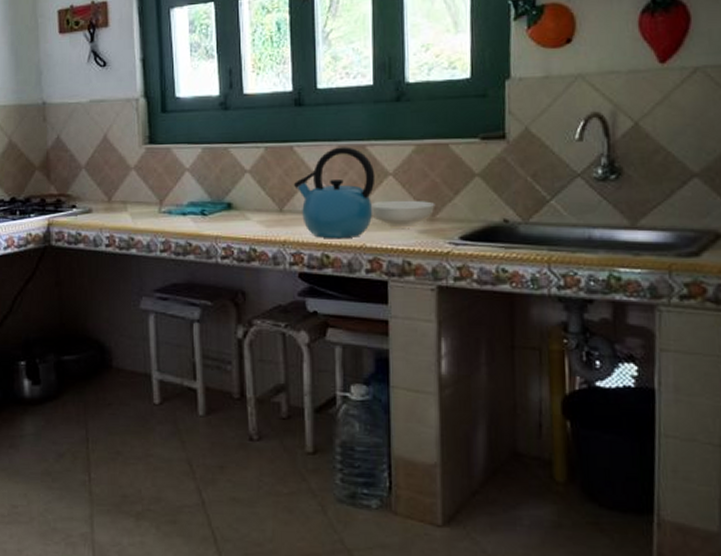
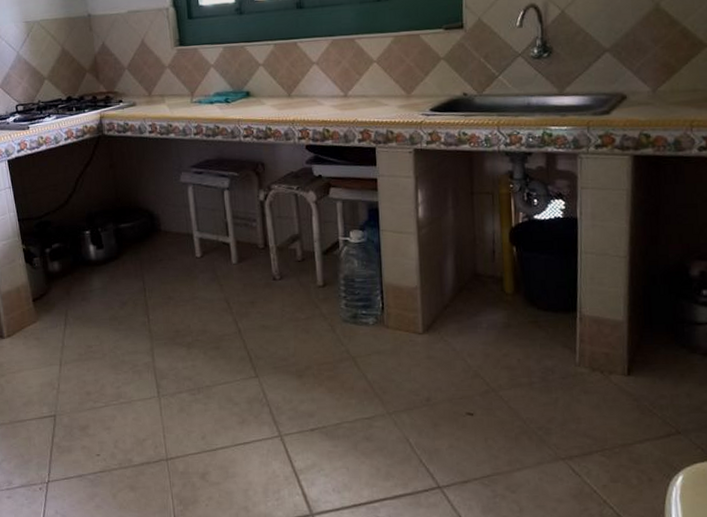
kettle: present [293,146,376,239] -> none [298,40,363,116]
bowl: present [370,200,435,228] -> none [360,81,411,105]

